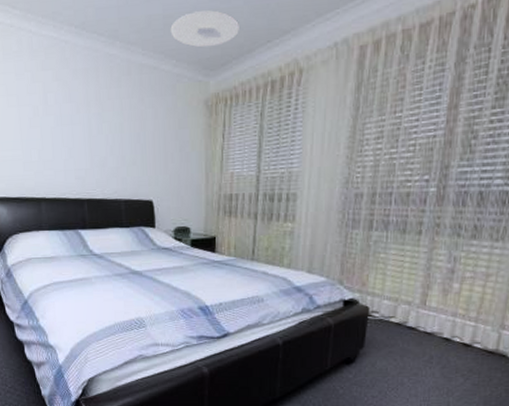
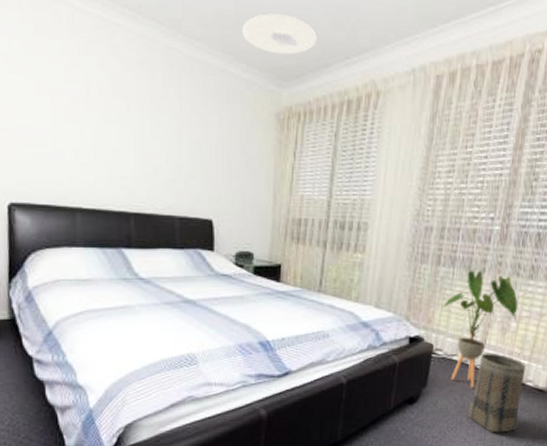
house plant: none [376,232,461,349] -> present [441,270,519,388]
basket: none [410,314,473,394] -> present [468,353,526,433]

